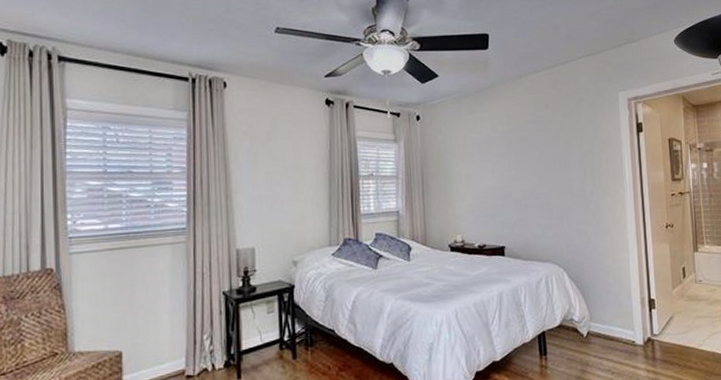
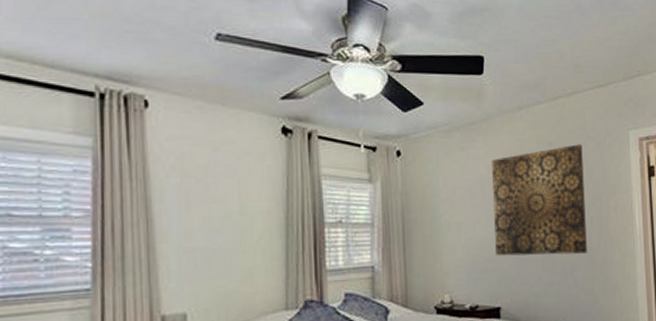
wall art: none [496,105,581,203] -> present [492,144,587,256]

